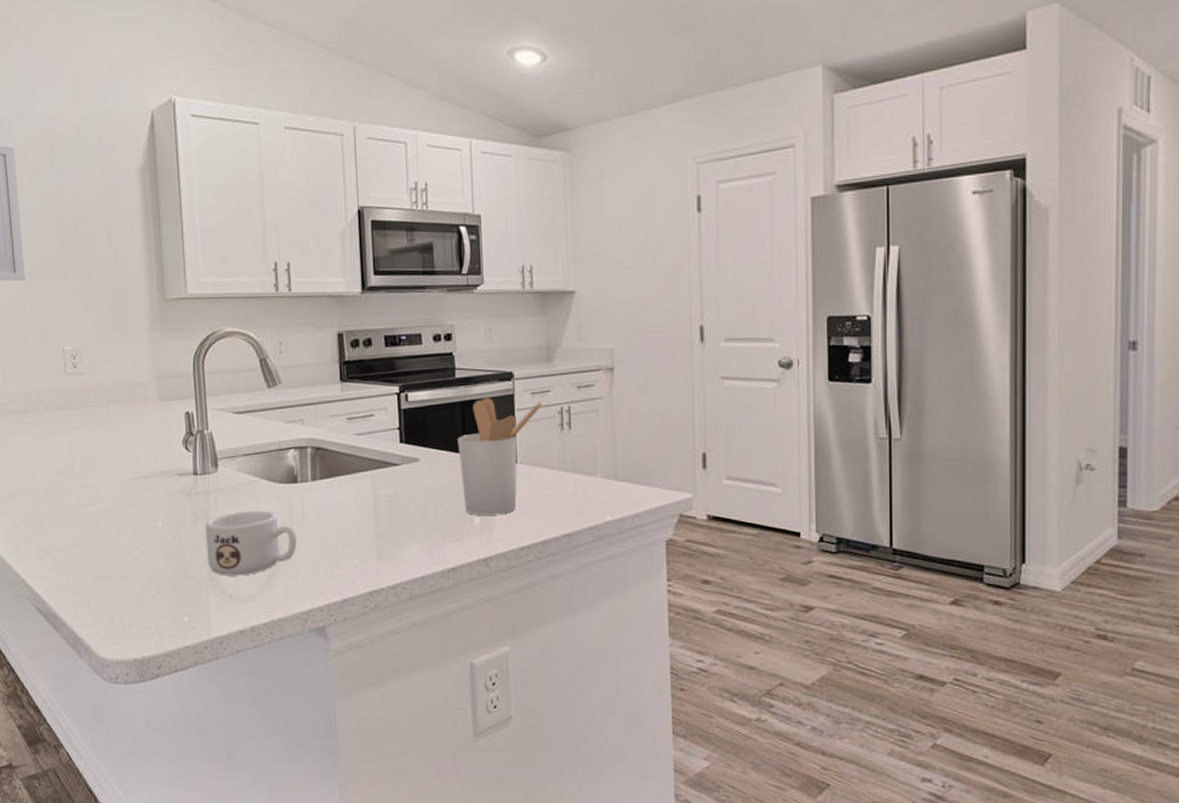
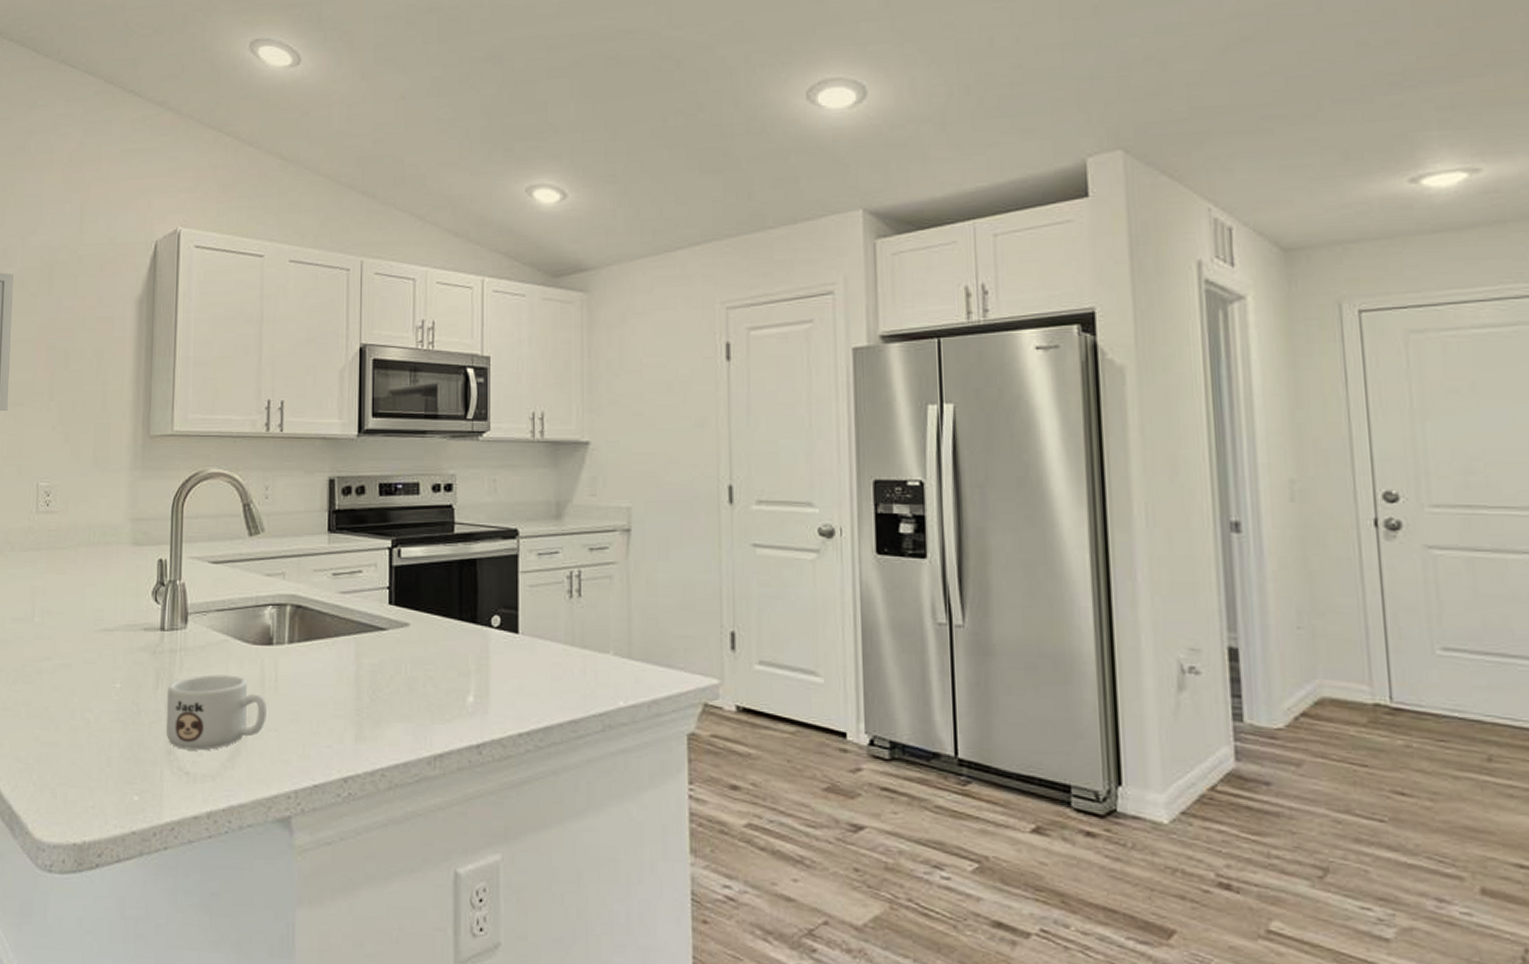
utensil holder: present [458,398,543,515] -> none [453,557,550,694]

